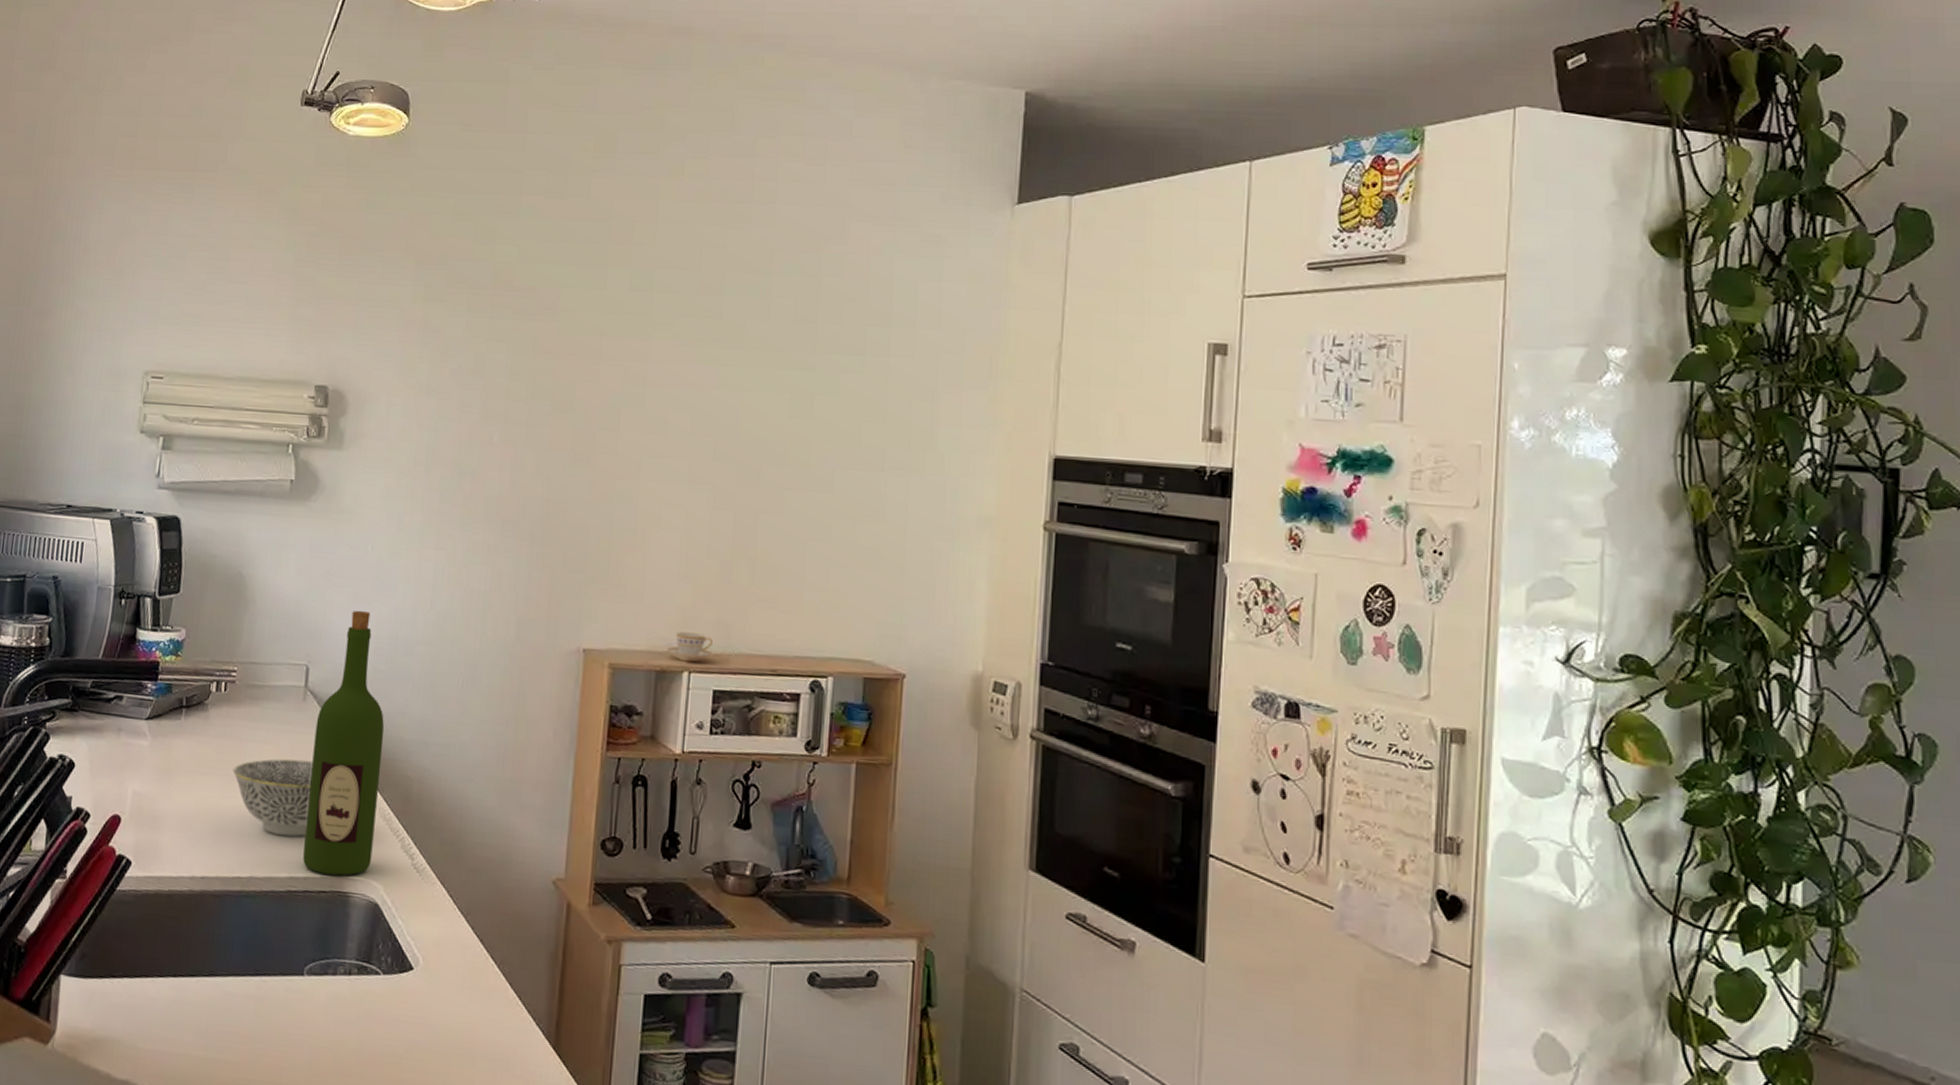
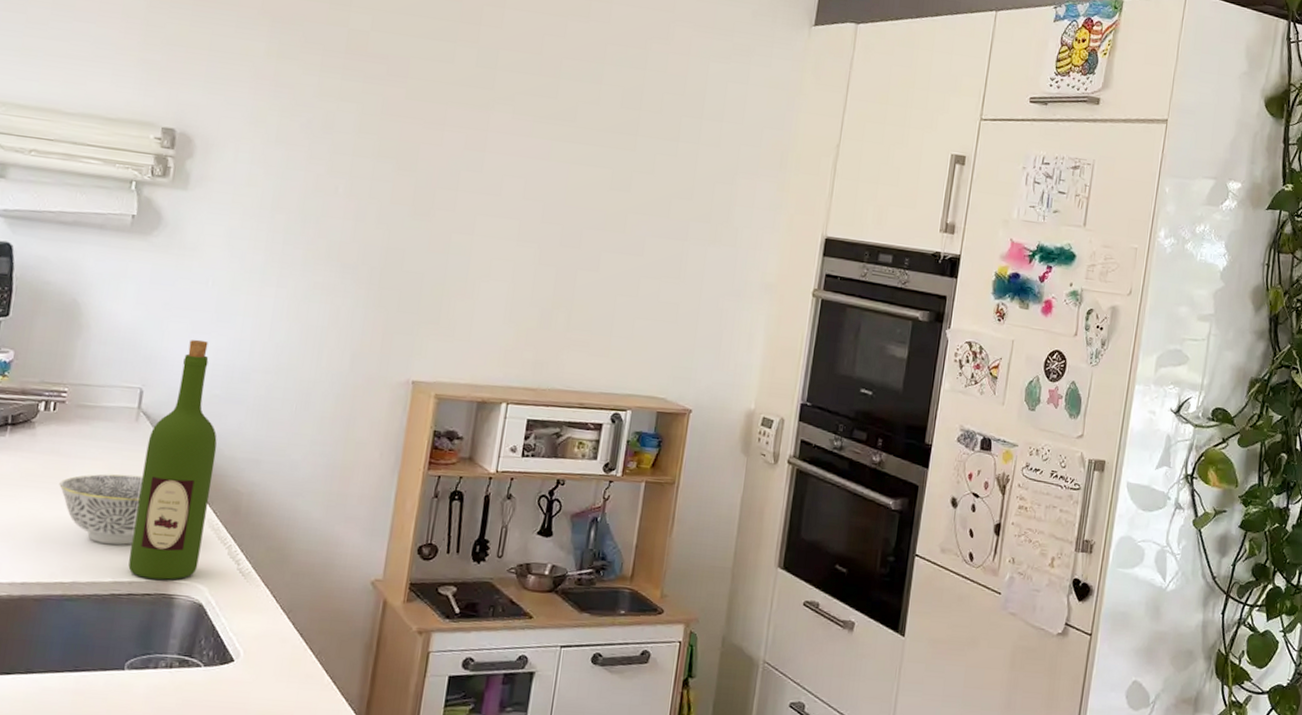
teacup: present [666,631,715,663] -> none [488,368,531,396]

